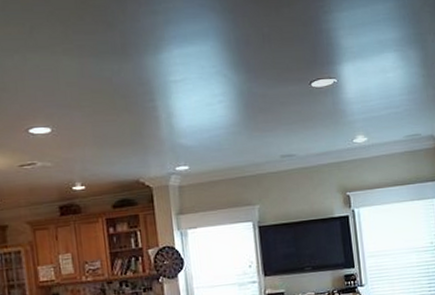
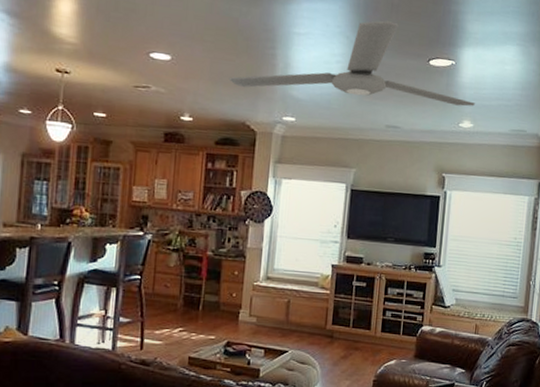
ceiling fan: none [113,51,366,145] -> present [228,20,476,106]

